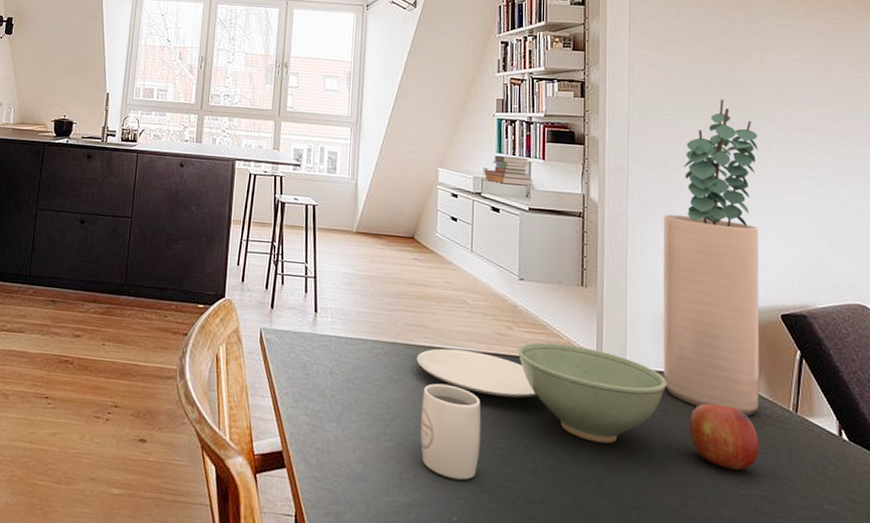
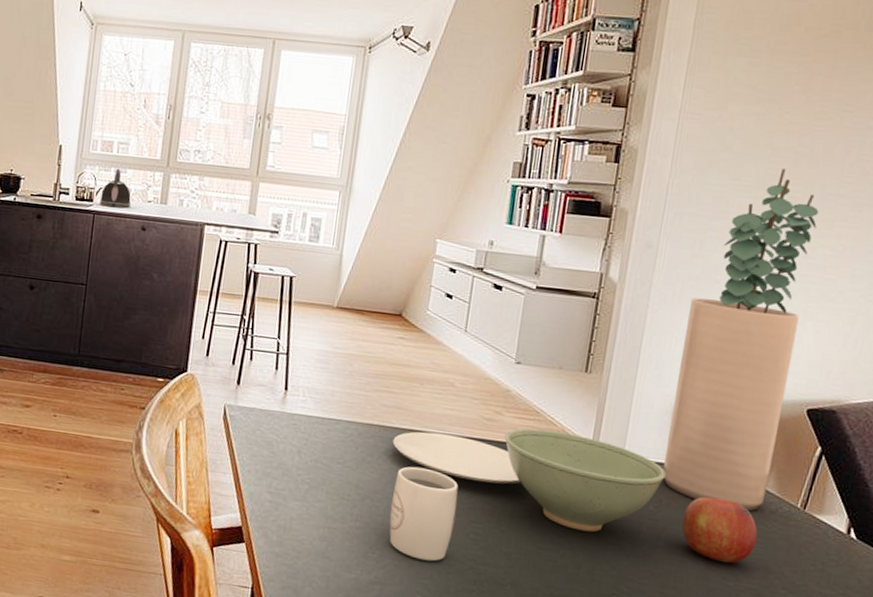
kettle: none [142,112,171,148] -> present [99,168,132,209]
books: present [484,155,533,187] -> none [489,226,545,263]

